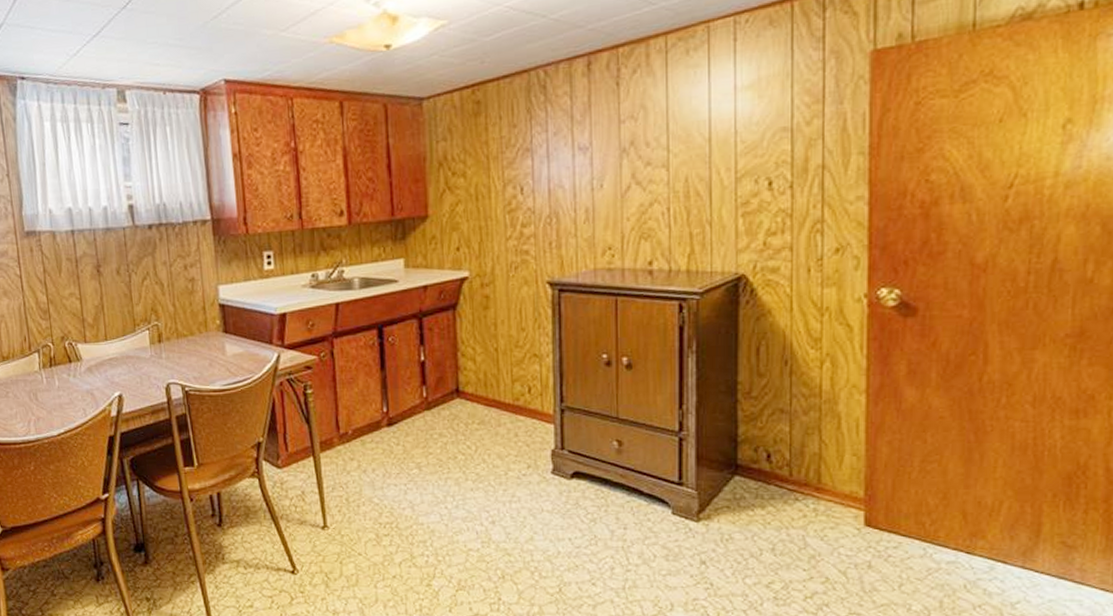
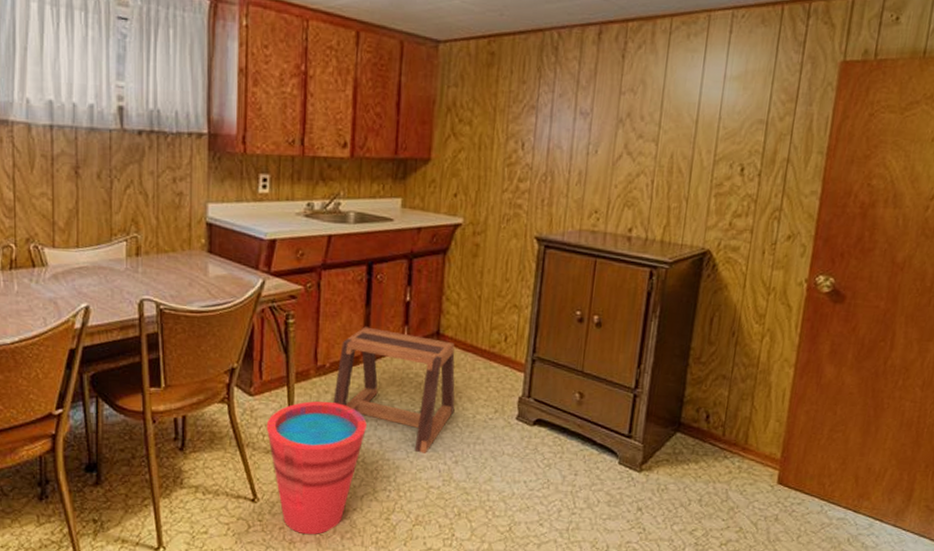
bucket: none [297,468,396,605] -> present [266,400,367,535]
stool: none [359,390,485,515] -> present [333,327,455,453]

